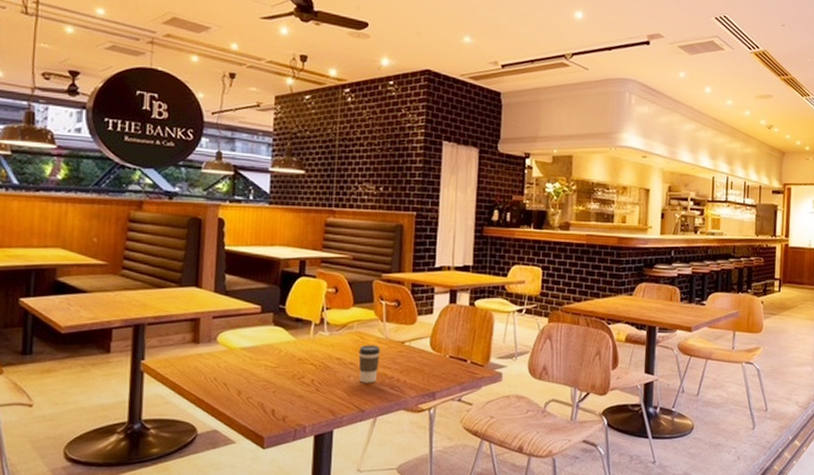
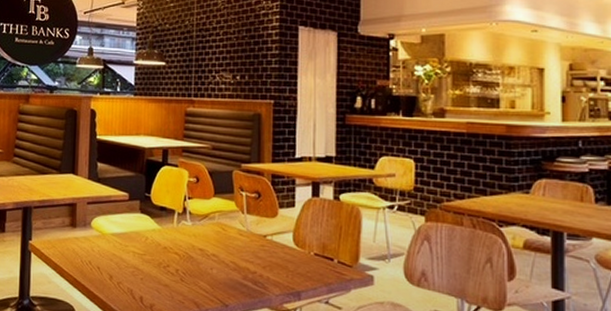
coffee cup: present [358,345,381,383] -> none [221,237,242,277]

